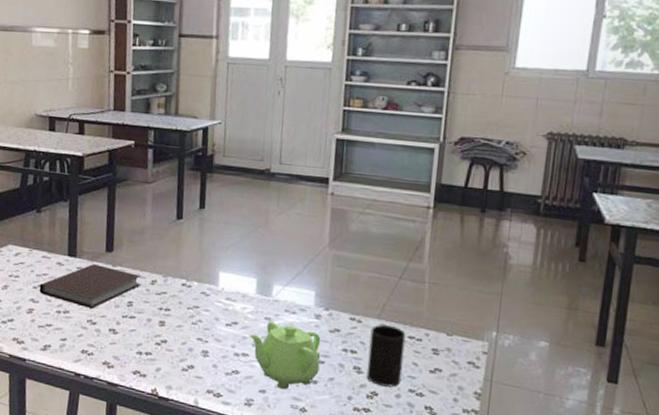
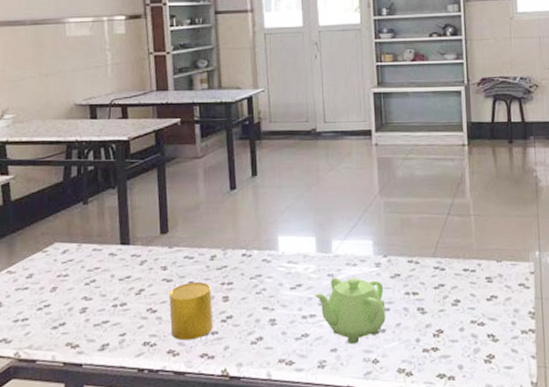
notebook: present [39,264,142,308] -> none [92,249,200,296]
cup: none [107,302,149,356] -> present [169,281,213,340]
cup: present [366,324,406,387] -> none [428,261,463,322]

